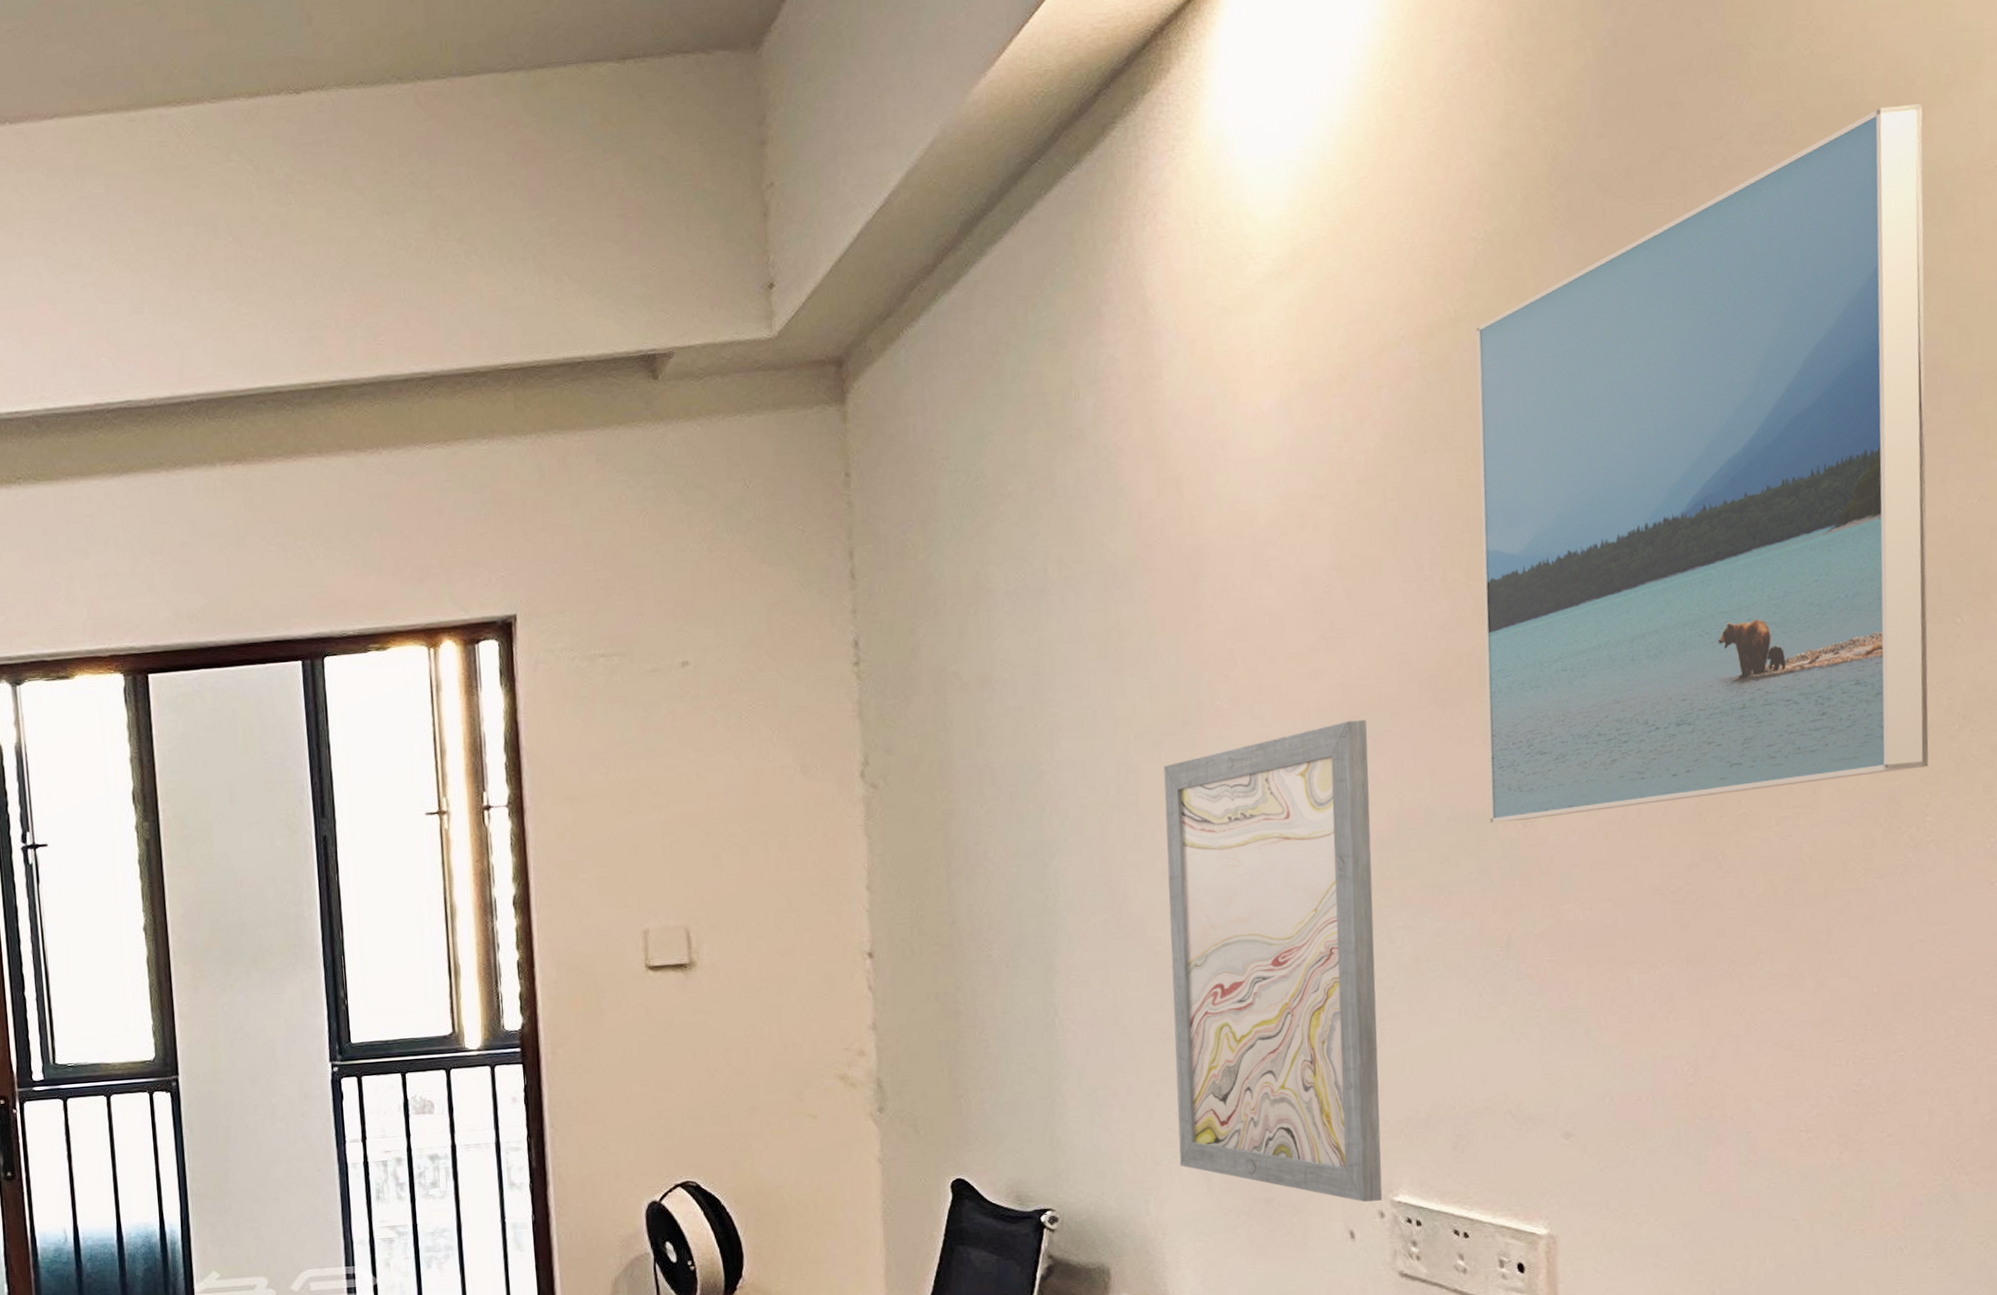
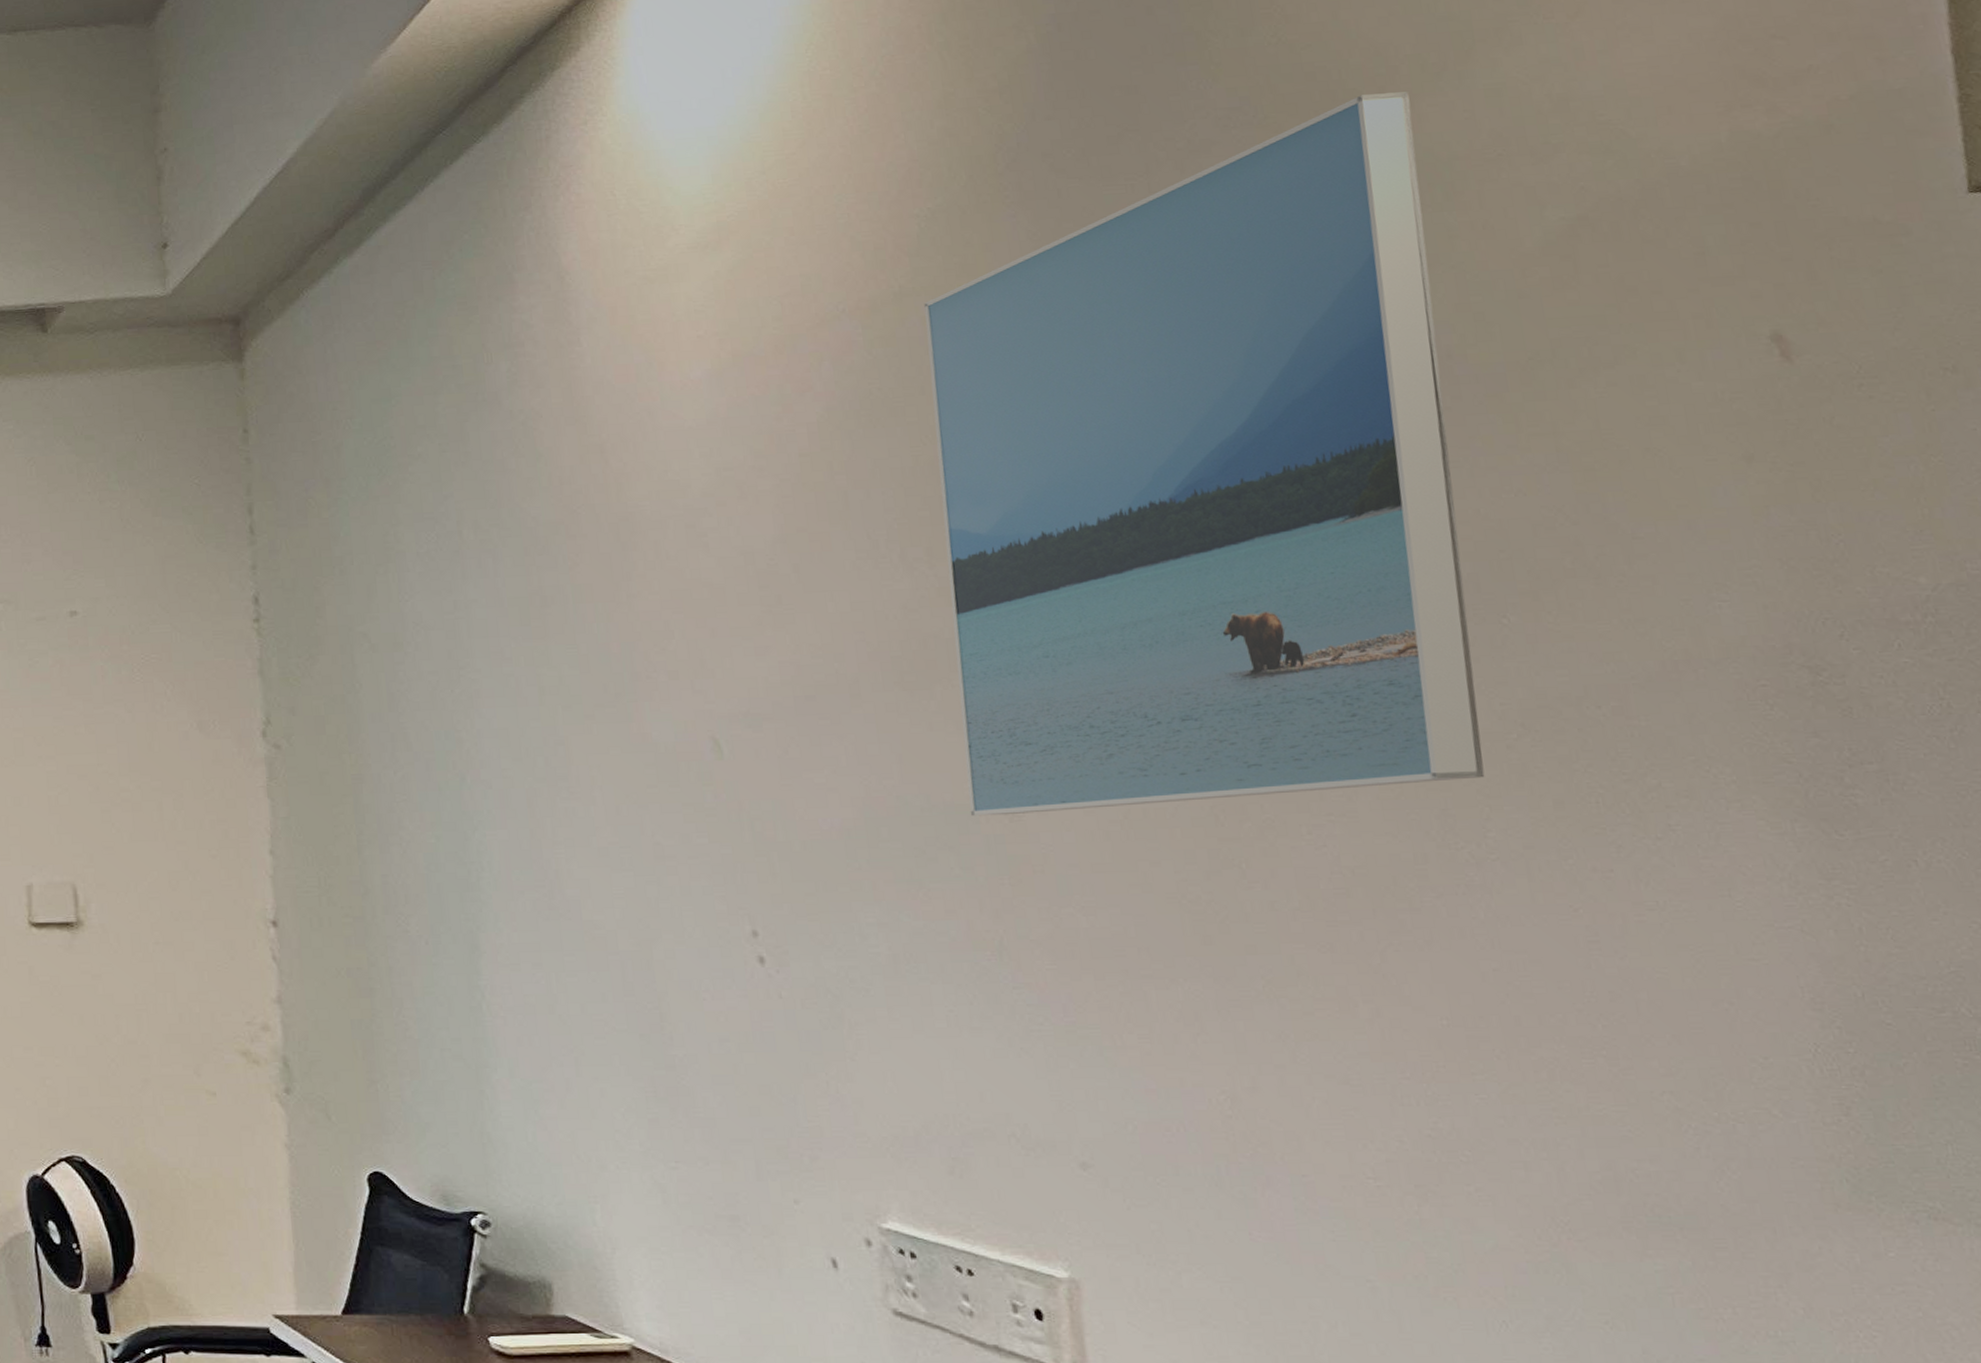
wall art: present [1163,719,1383,1202] -> none [596,700,869,1227]

